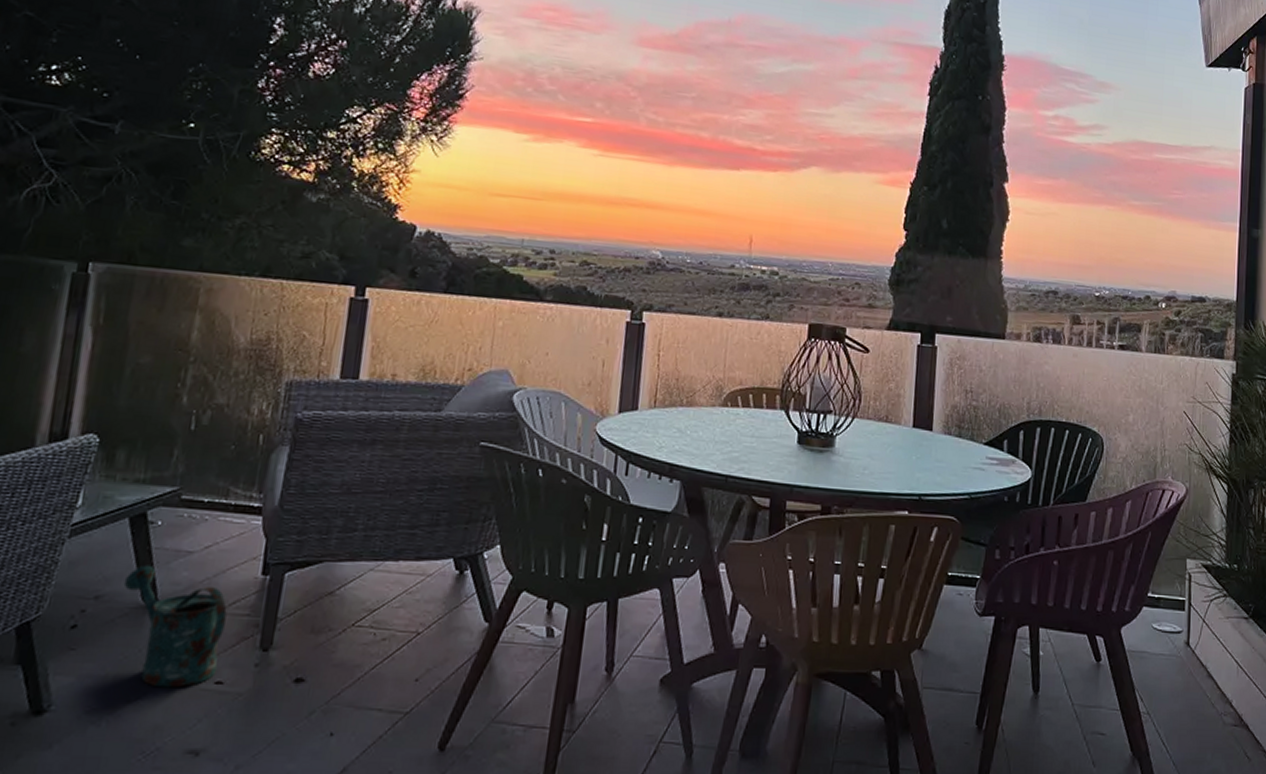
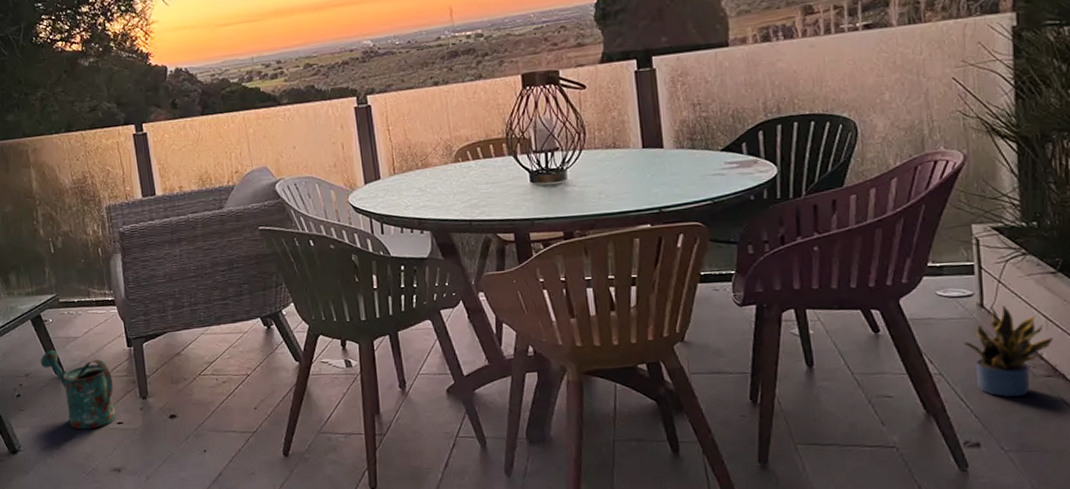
potted plant: none [1169,646,1242,746] -> present [963,305,1054,398]

